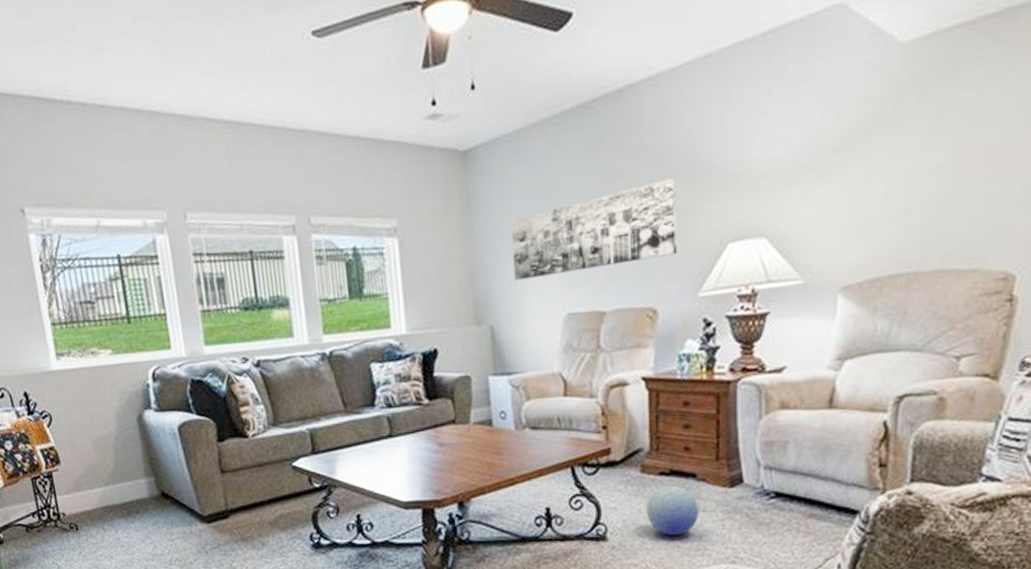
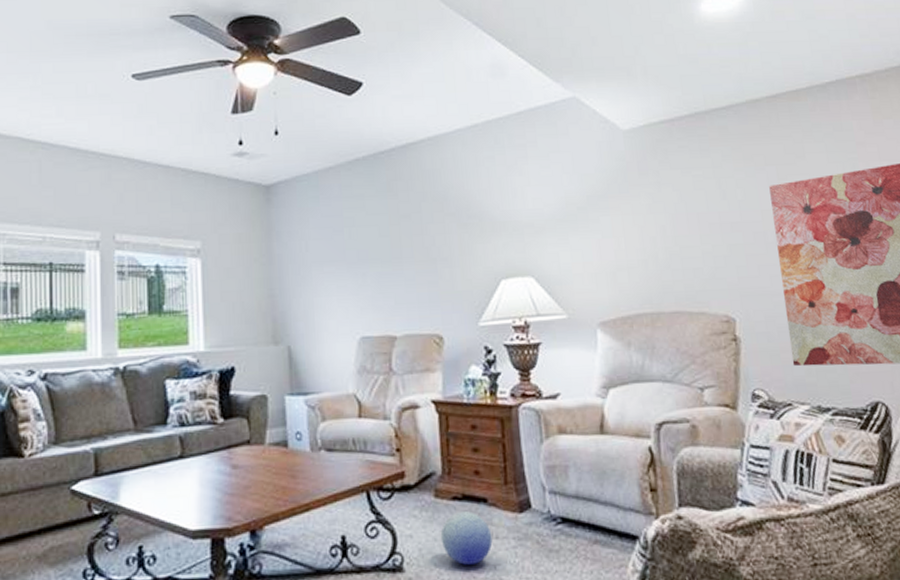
wall art: present [510,178,678,280] -> none [308,222,459,304]

